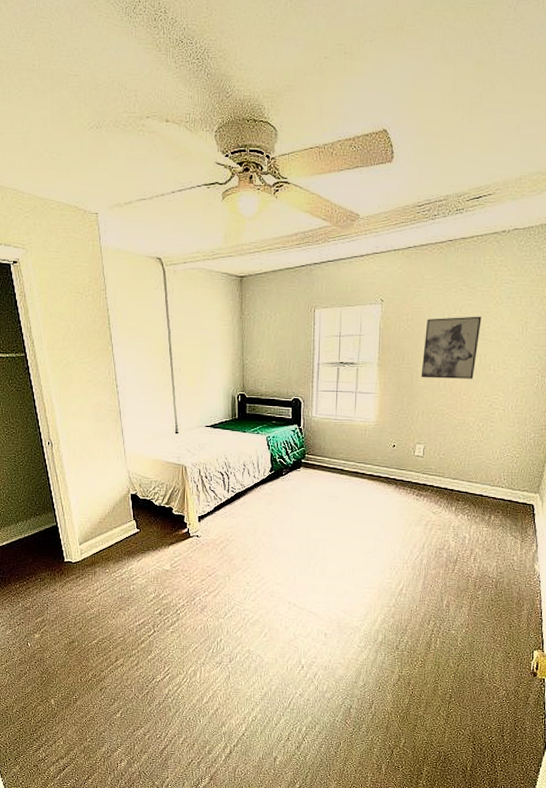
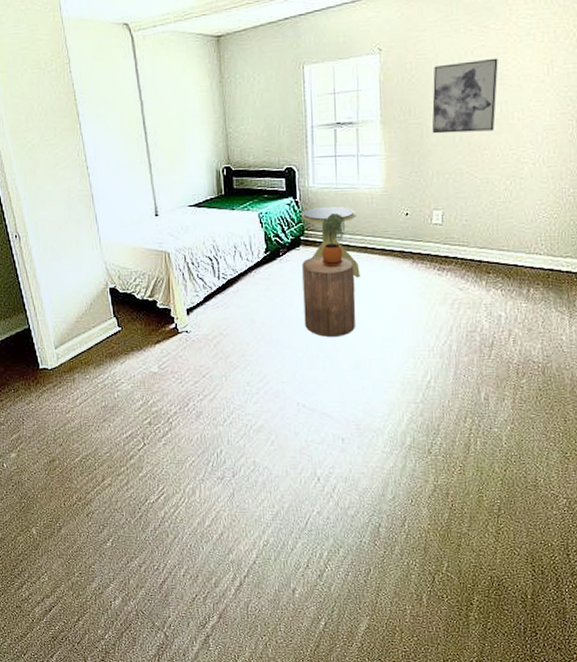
stool: none [300,477,346,547] -> present [302,256,356,337]
side table: none [304,434,351,498] -> present [301,206,360,278]
potted plant: none [318,442,341,487] -> present [321,214,346,267]

